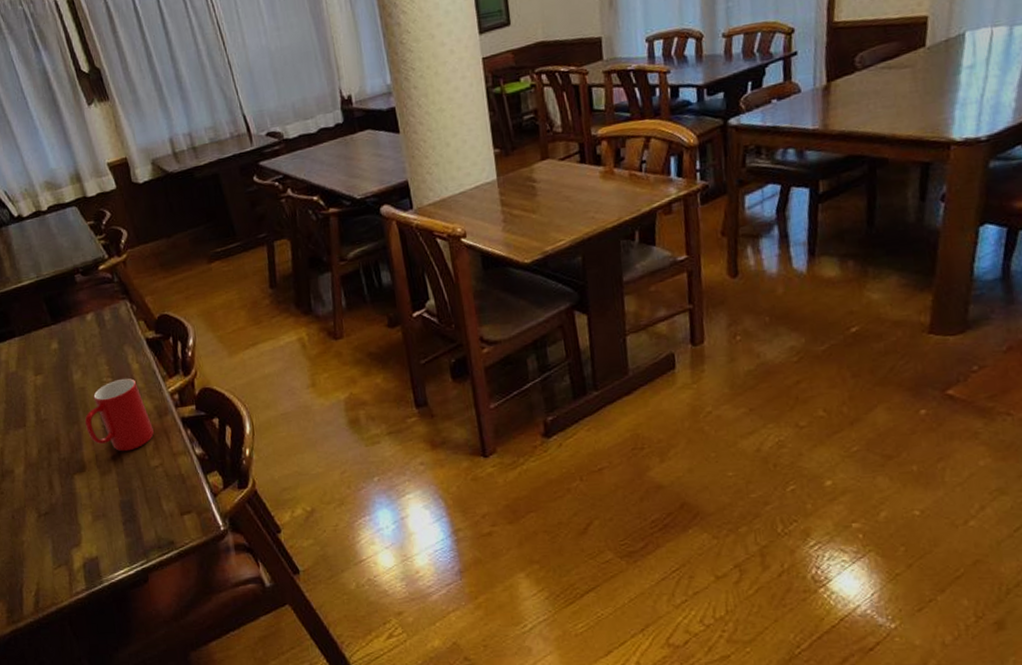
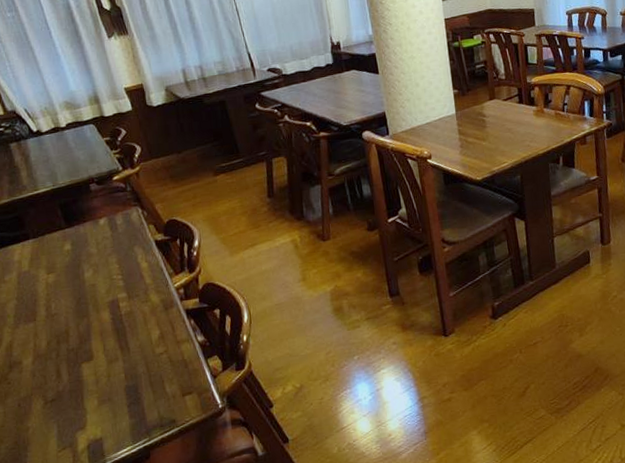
cup: present [84,378,154,452] -> none [94,275,160,341]

